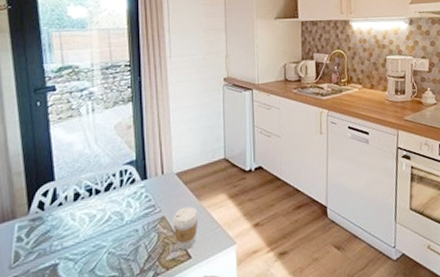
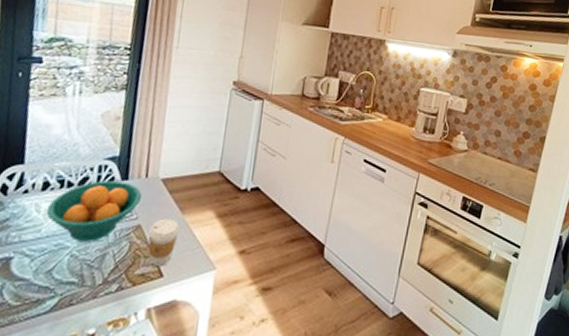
fruit bowl: none [81,181,162,240] -> present [46,180,142,242]

